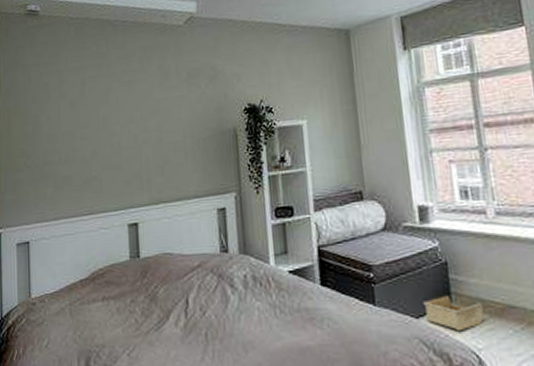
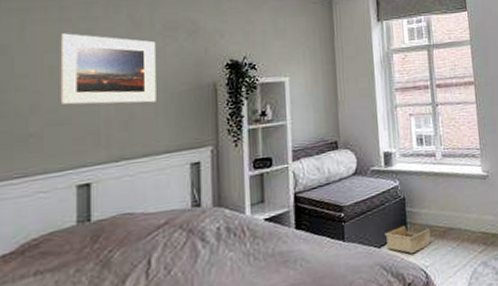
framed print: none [109,86,185,152] -> present [60,33,156,105]

